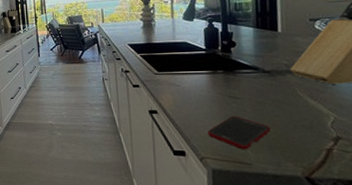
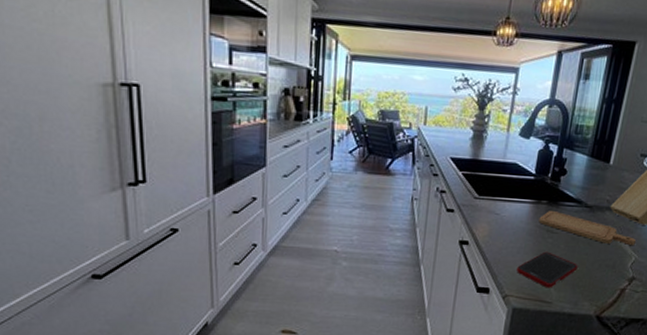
chopping board: none [218,79,330,106] -> present [539,211,636,246]

